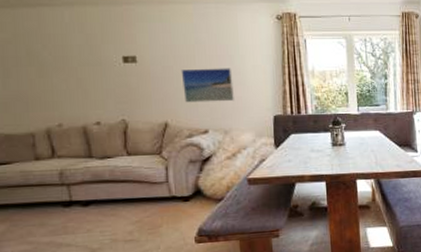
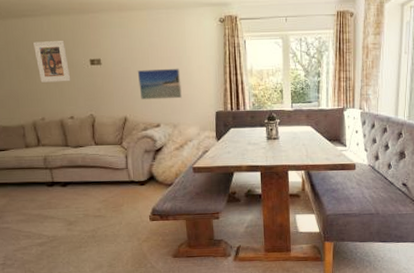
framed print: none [51,35,98,82] -> present [33,41,71,82]

